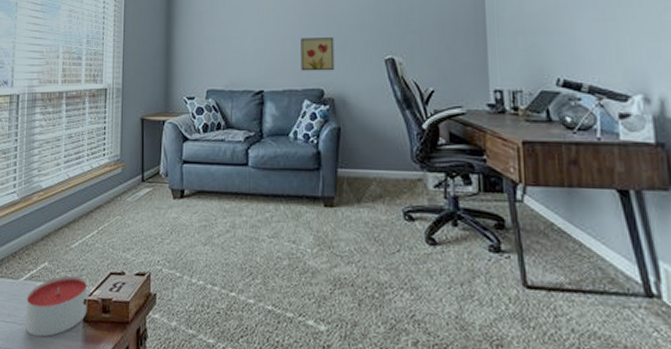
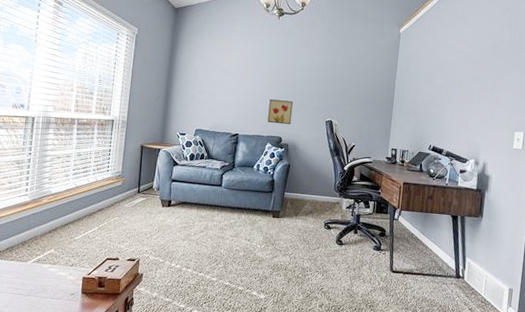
candle: present [25,275,88,337] -> none [31,260,88,305]

